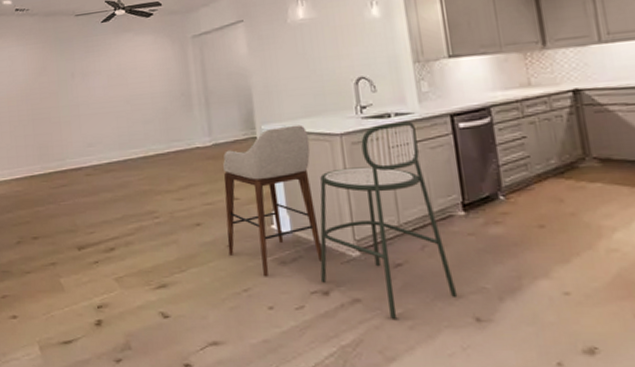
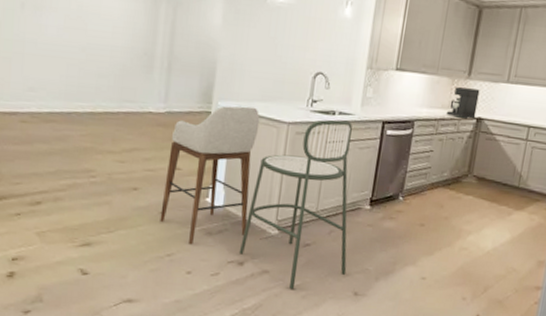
coffee maker: none [528,58,571,94] -> present [446,87,480,119]

